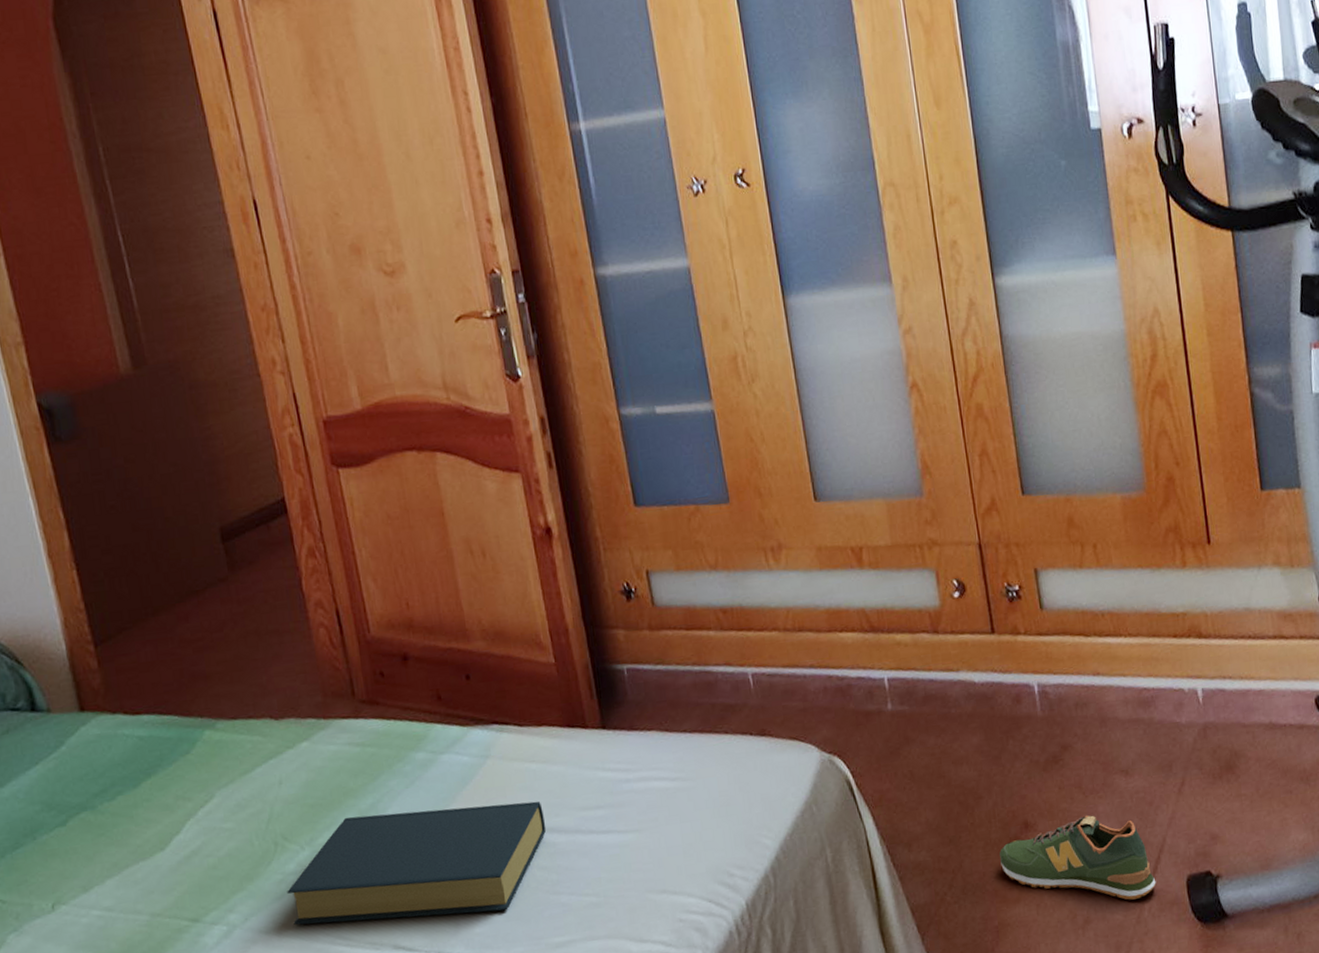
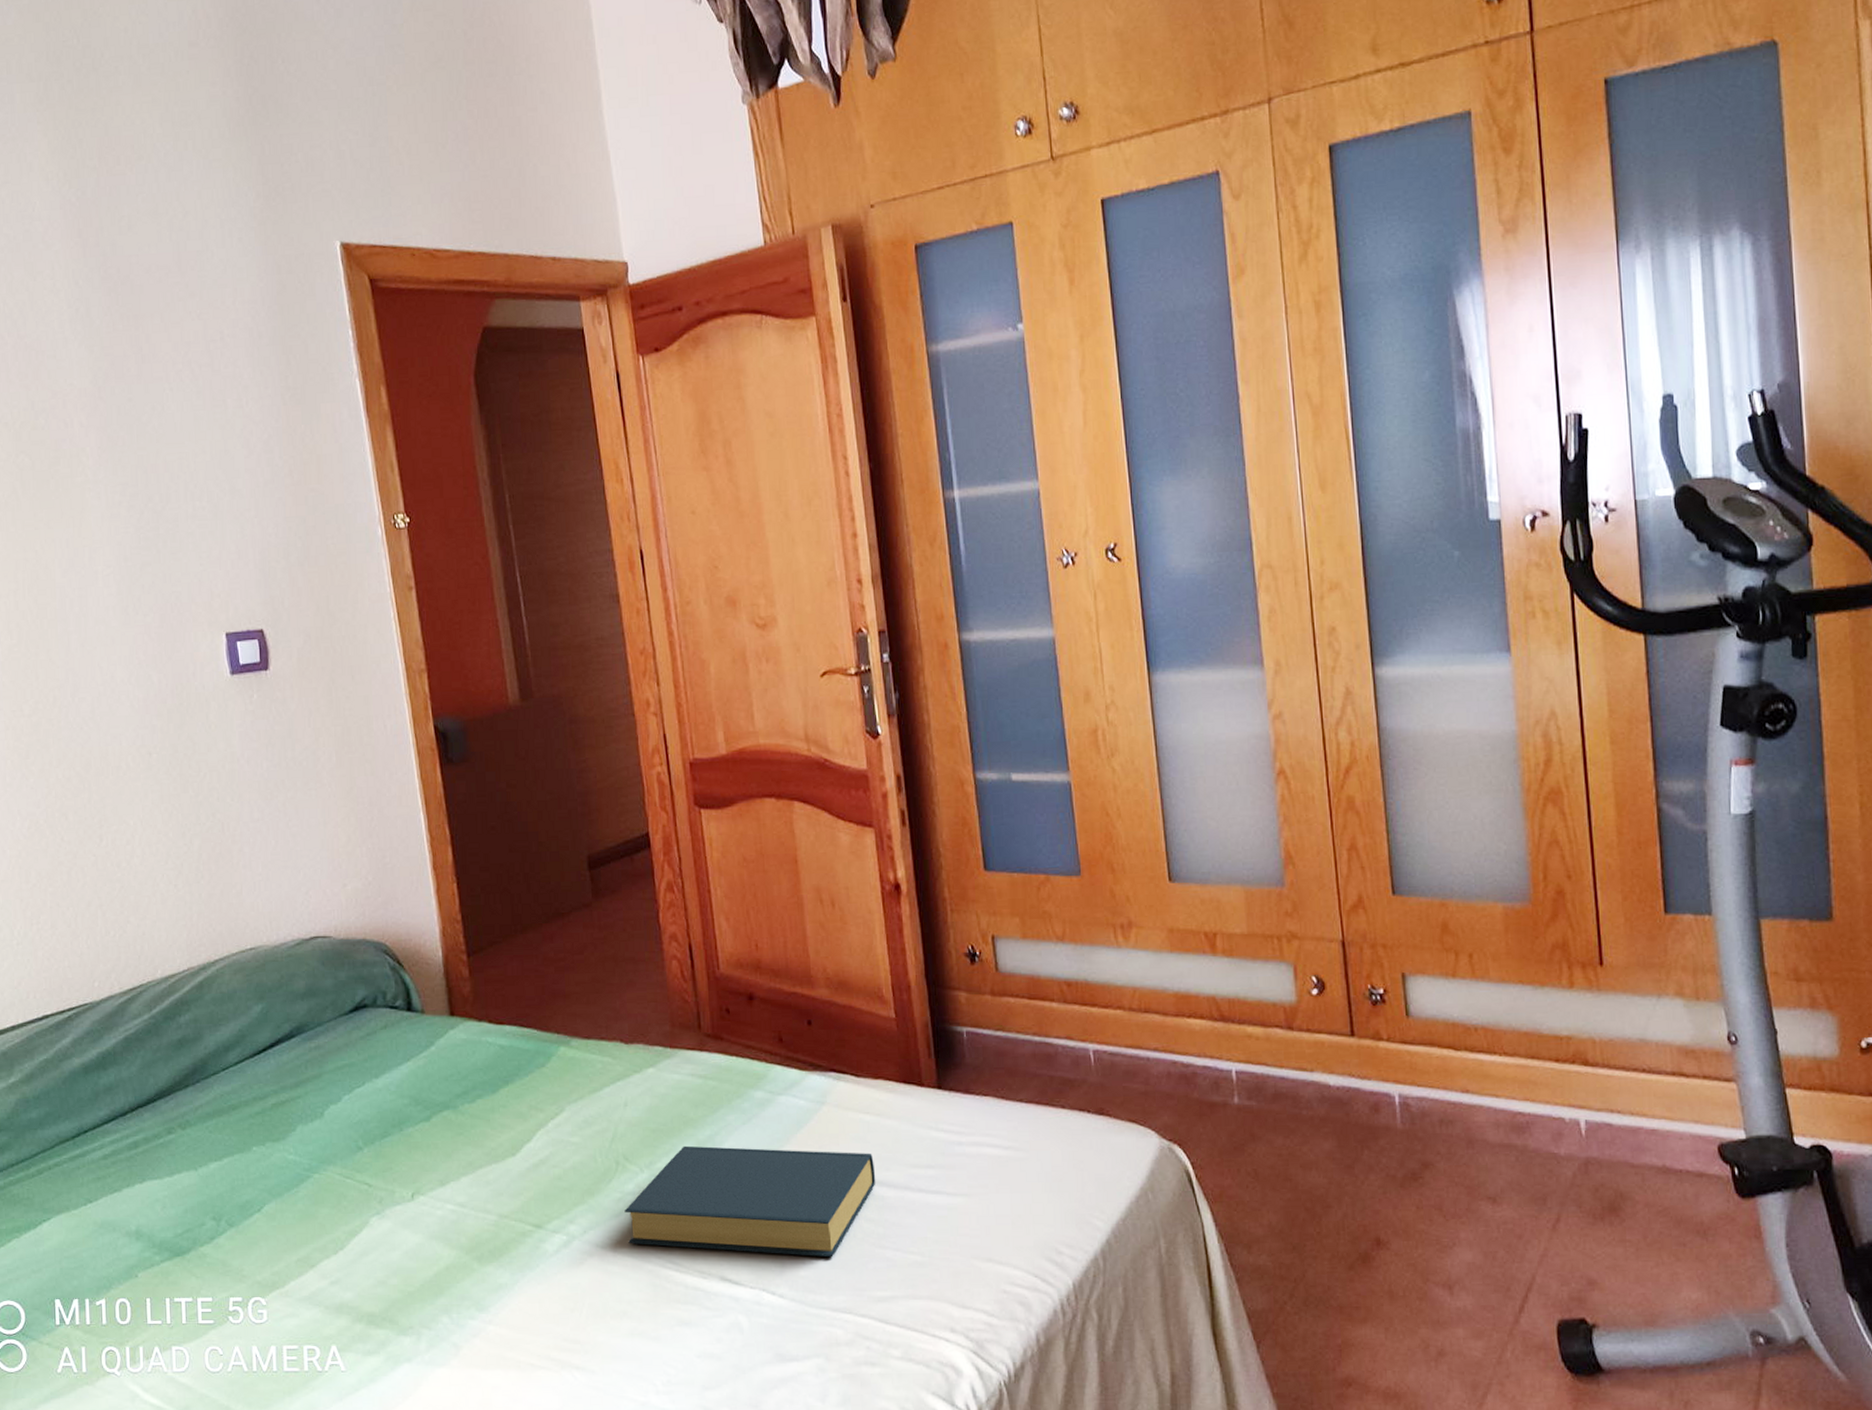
shoe: present [1000,814,1156,900] -> none [1347,1239,1522,1338]

